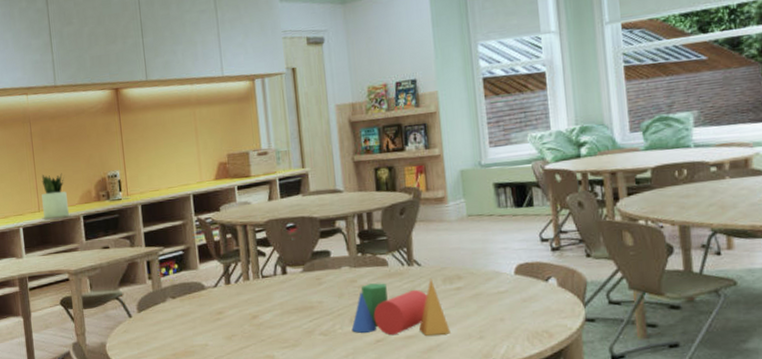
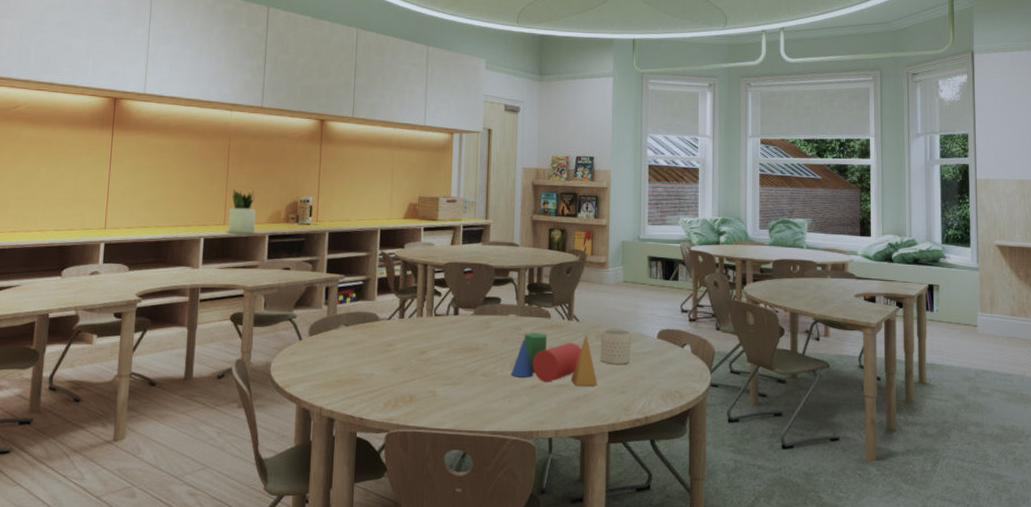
mug: none [448,268,485,309] -> present [601,329,631,364]

